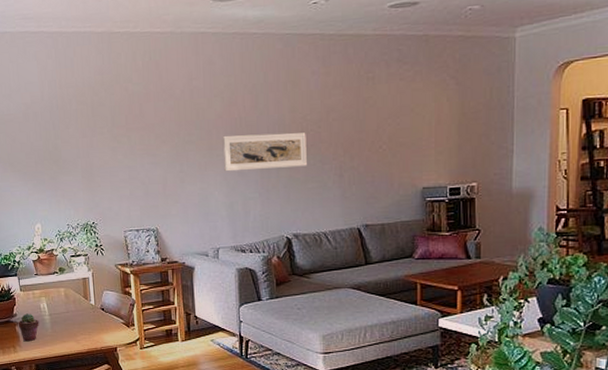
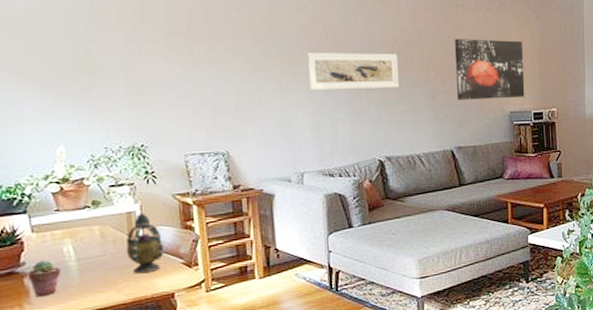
teapot: none [82,279,110,329] -> present [126,212,165,274]
wall art: none [364,110,440,177] -> present [454,39,525,100]

